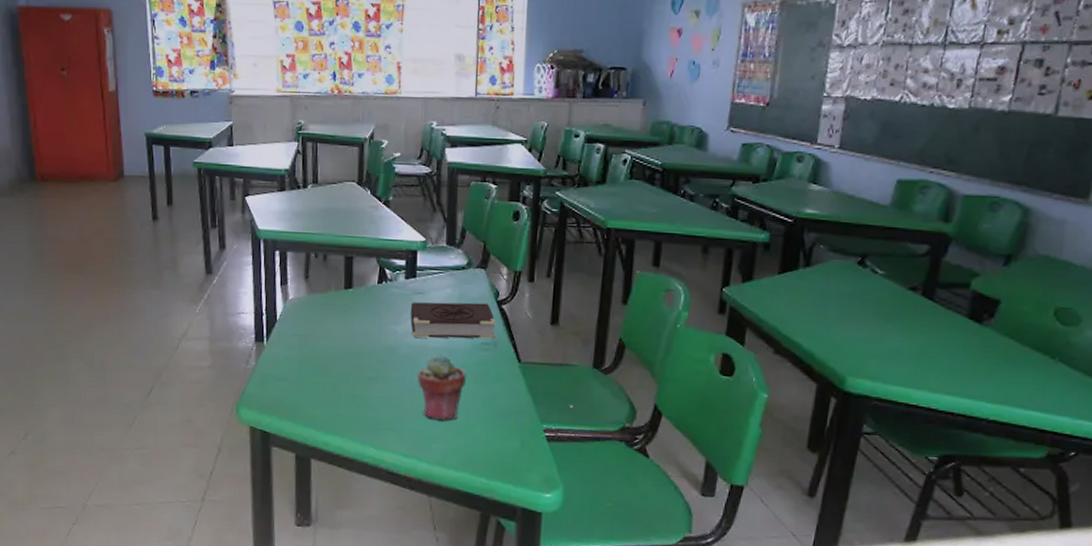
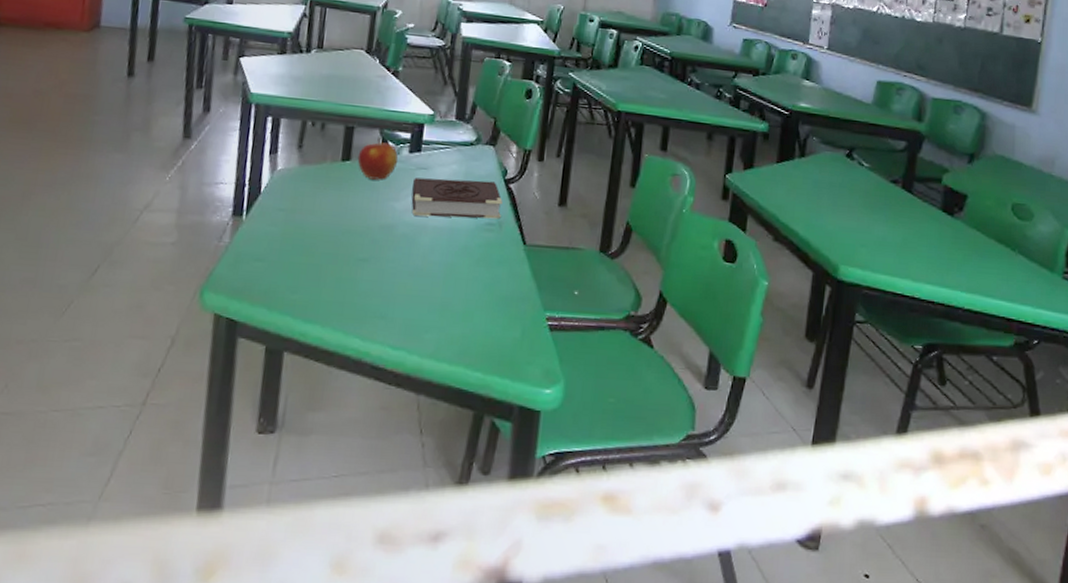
apple: none [358,266,396,306] -> present [357,138,399,180]
potted succulent: present [417,355,467,421] -> none [414,235,469,308]

